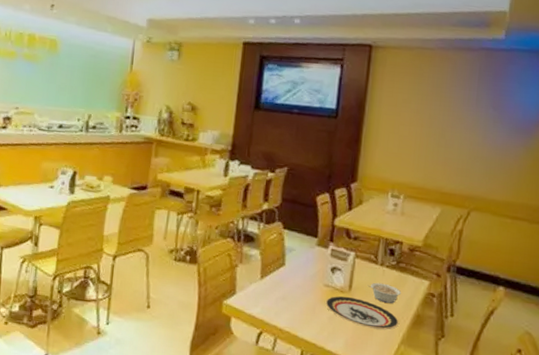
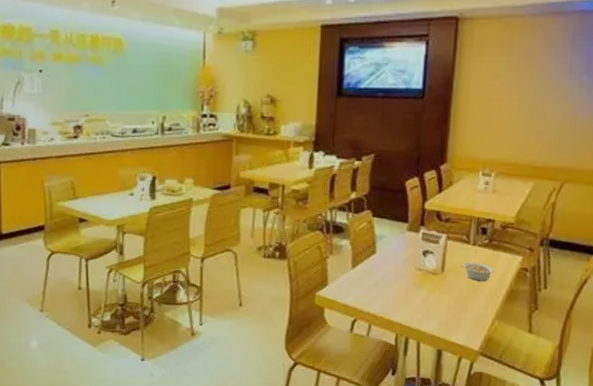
plate: present [325,295,399,330] -> none [418,278,492,307]

